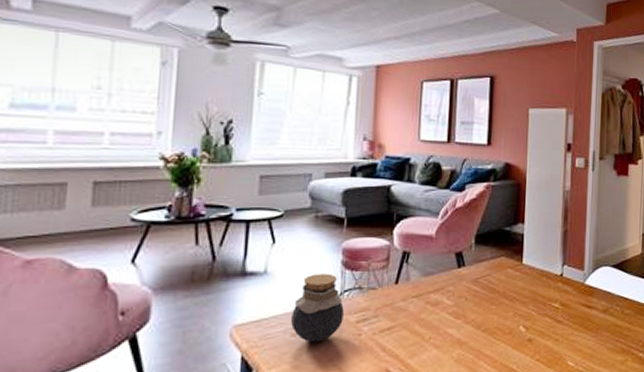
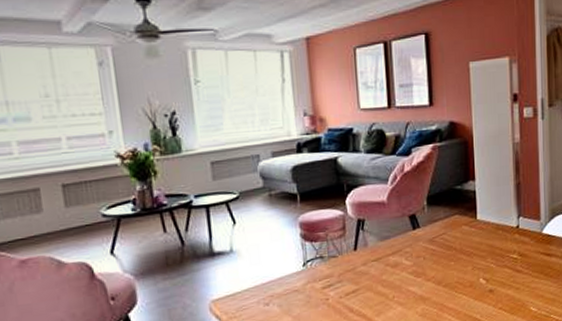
jar: present [291,273,344,343] -> none [262,246,310,310]

